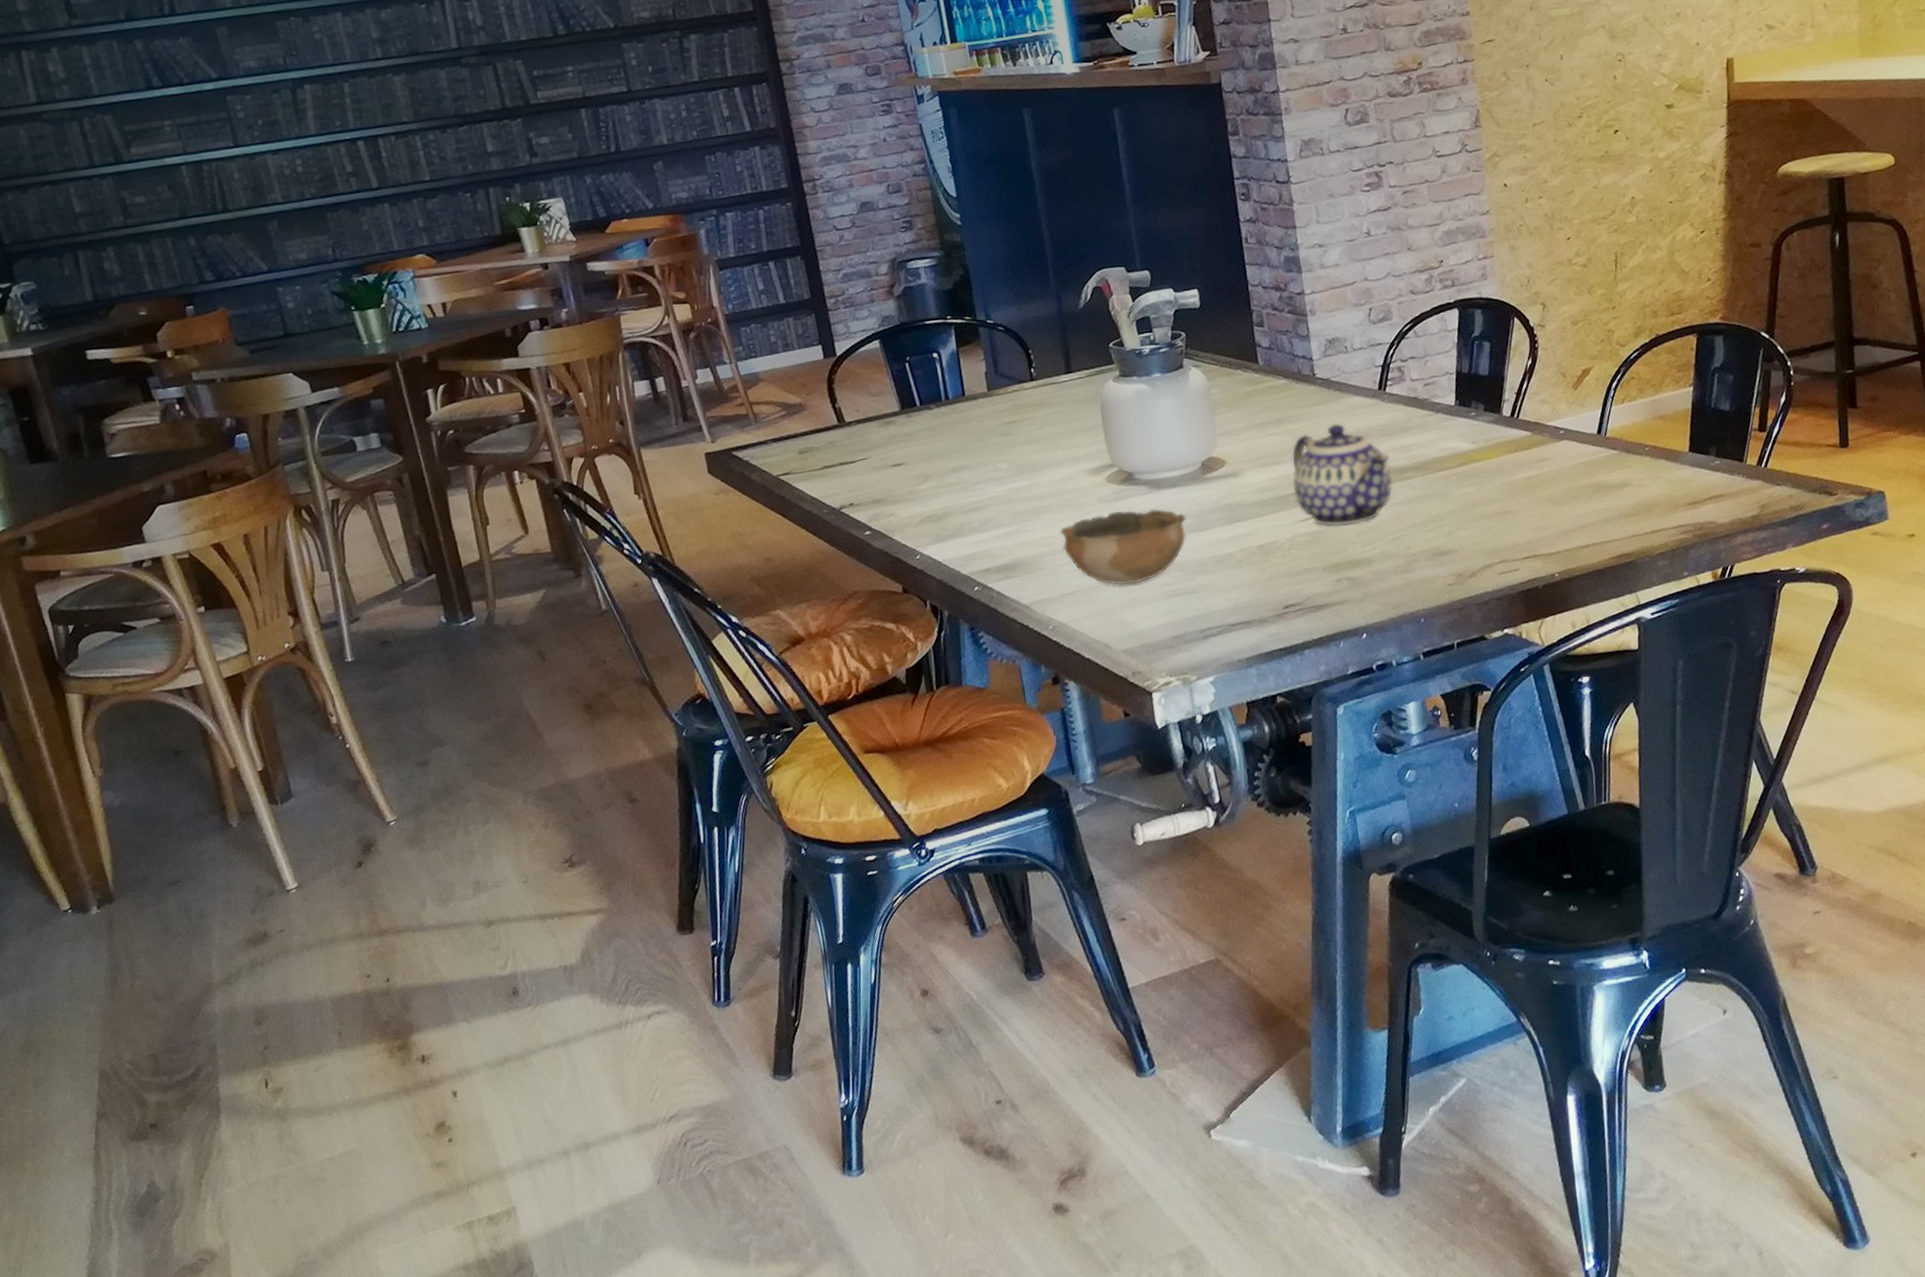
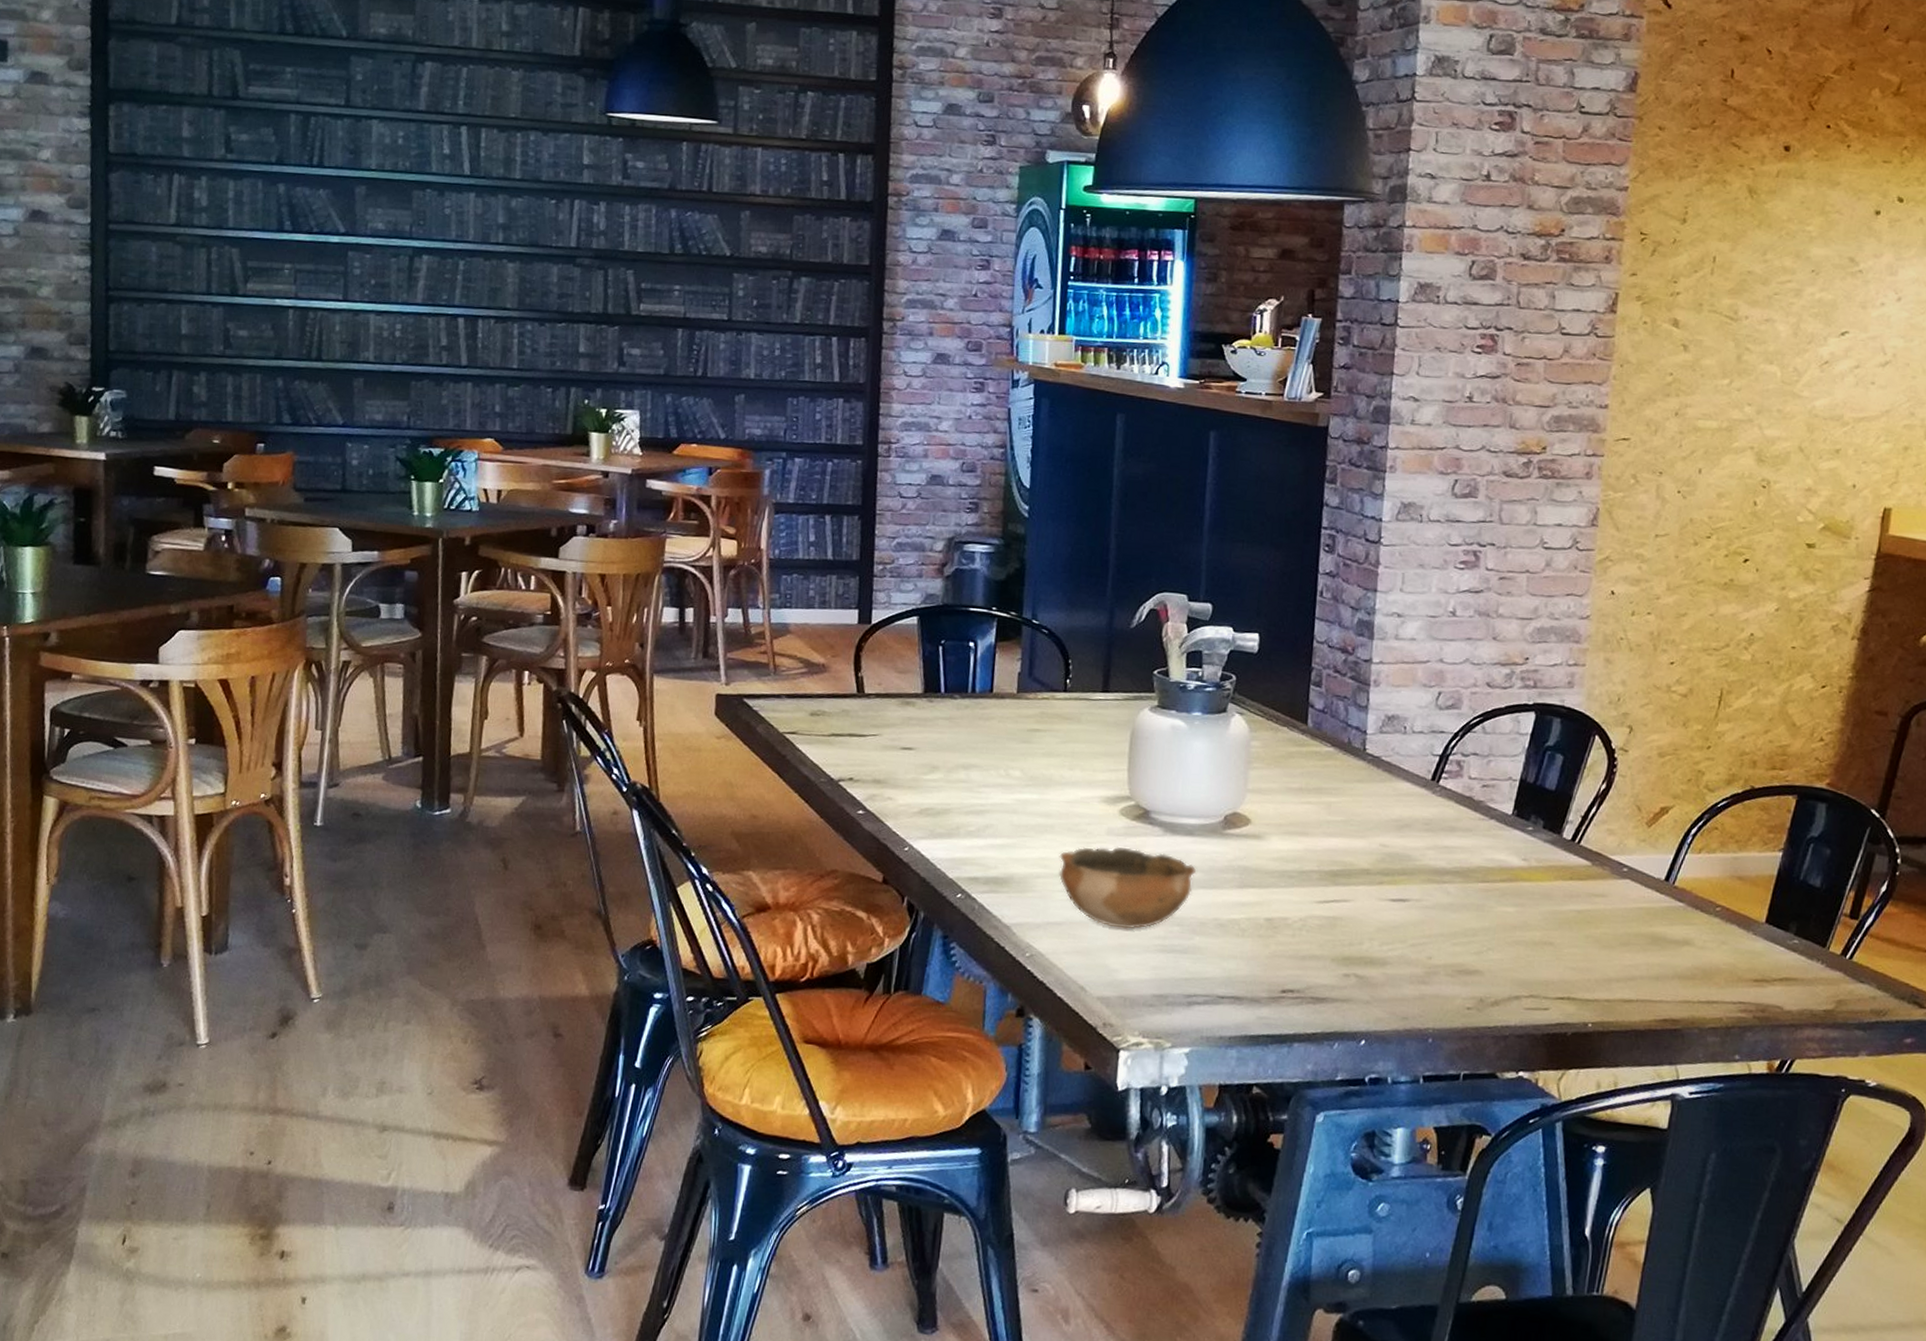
teapot: present [1291,423,1393,527] -> none [1317,806,1429,919]

